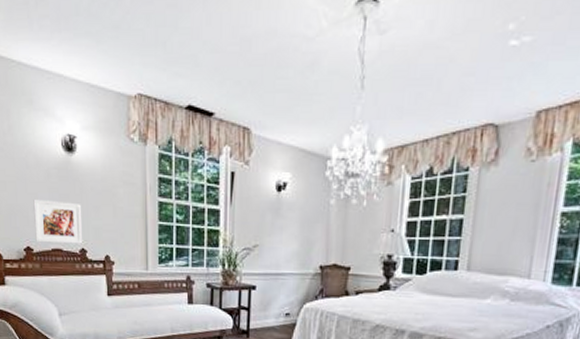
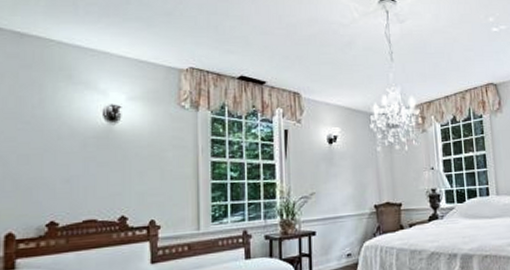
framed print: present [33,198,82,244] -> none [62,169,124,216]

